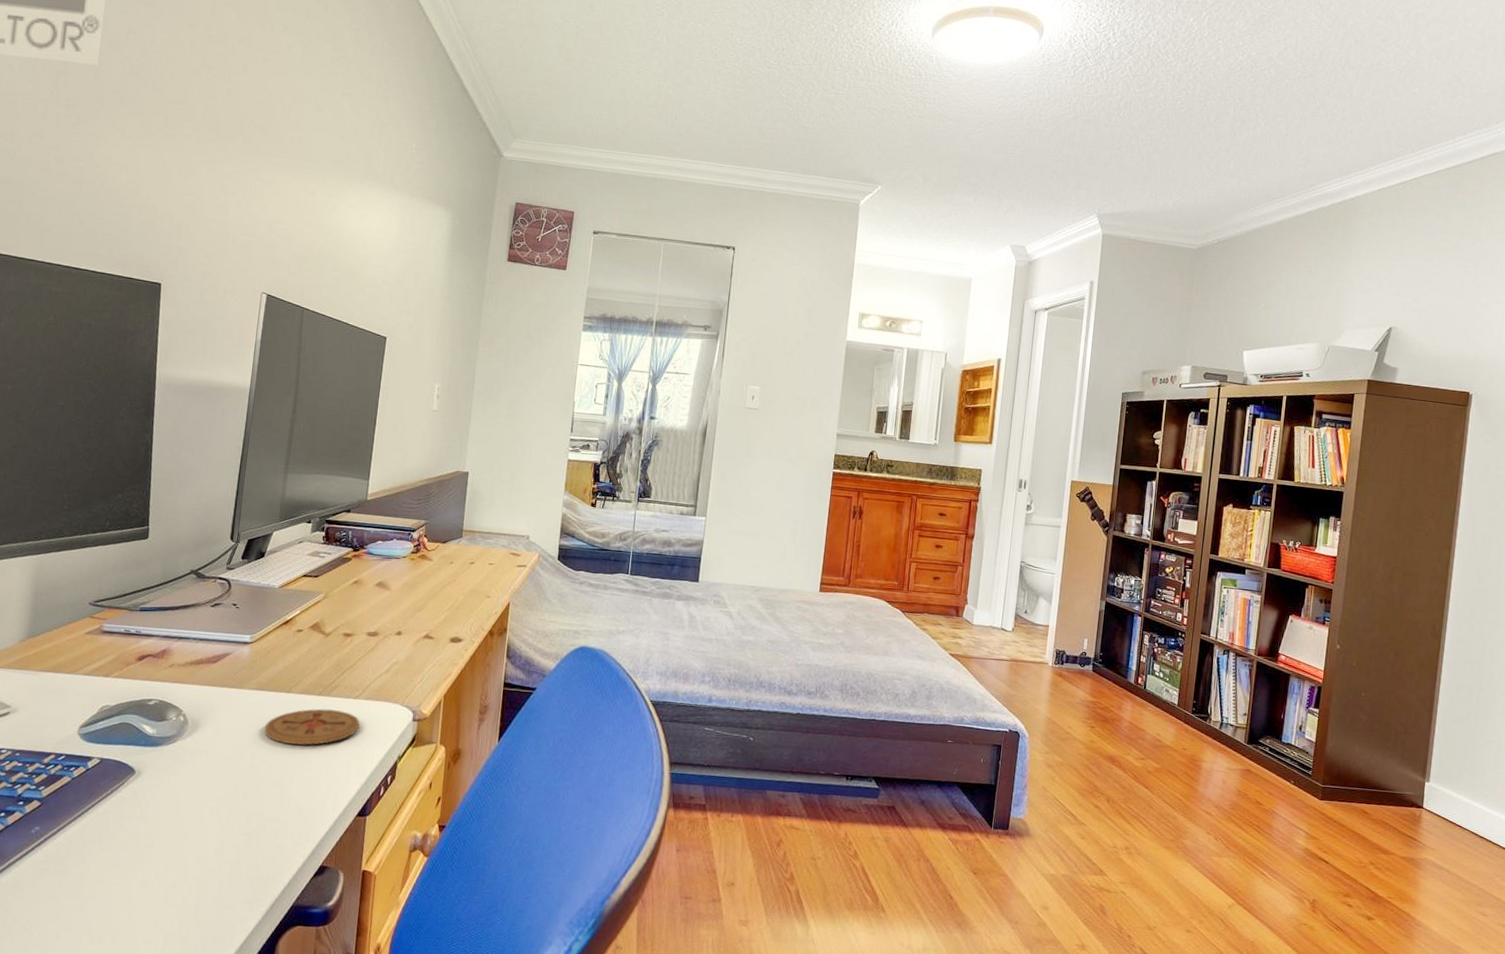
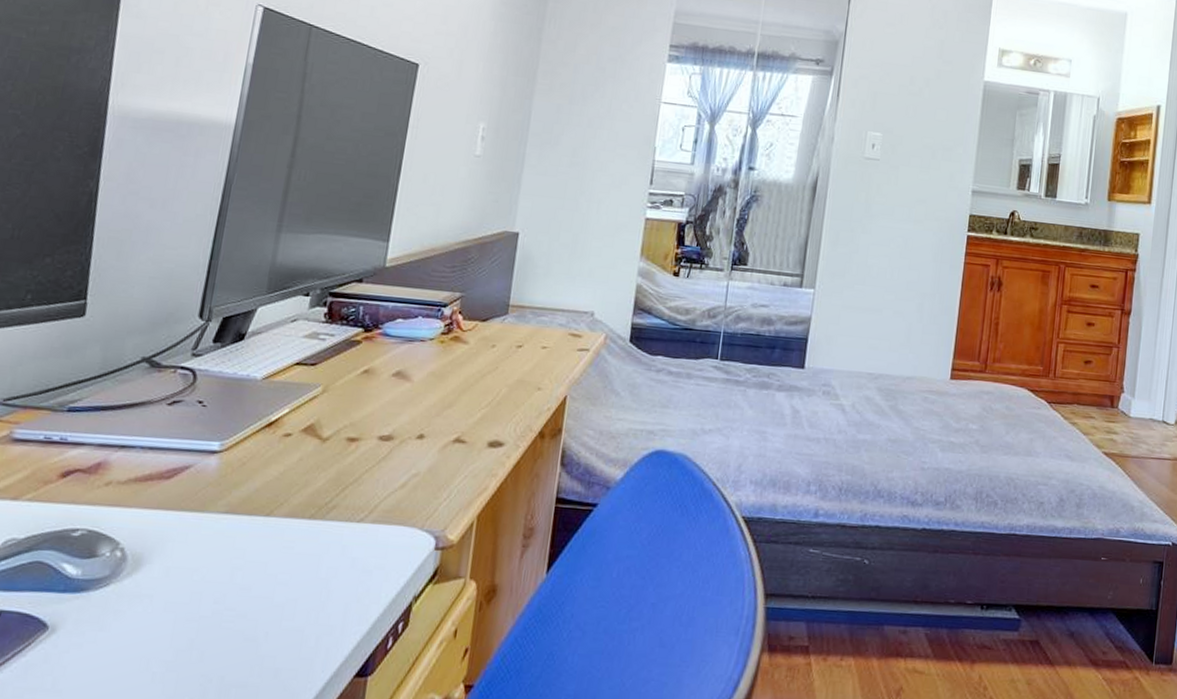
coaster: present [264,708,360,745] -> none [233,536,364,585]

